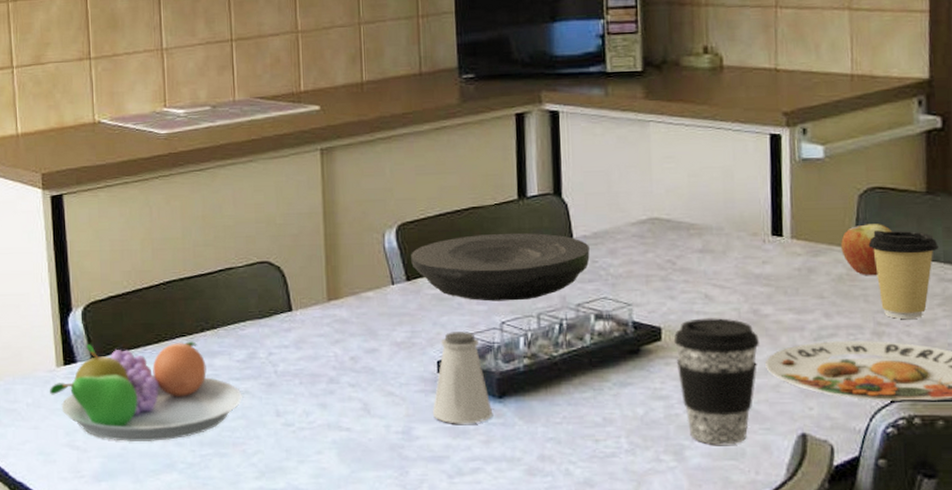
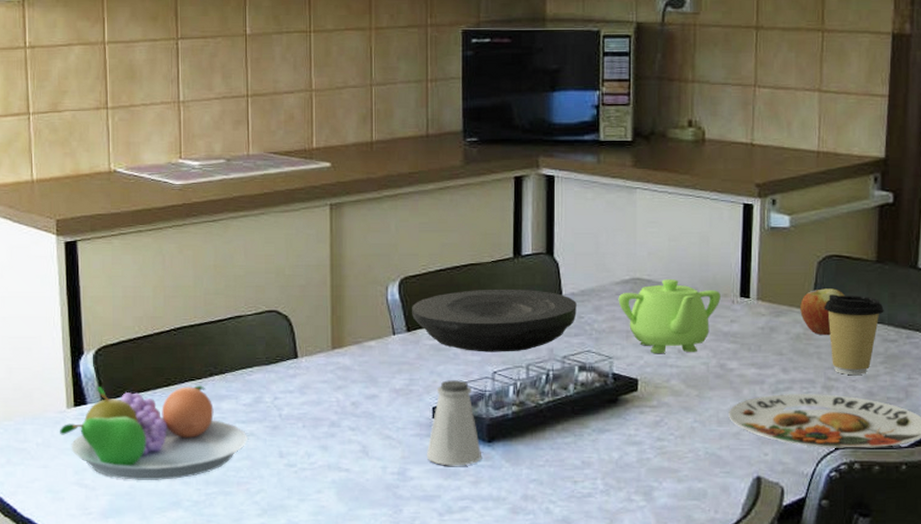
teapot: none [635,218,750,299] -> present [618,279,721,353]
coffee cup: present [673,318,760,445] -> none [648,371,725,487]

